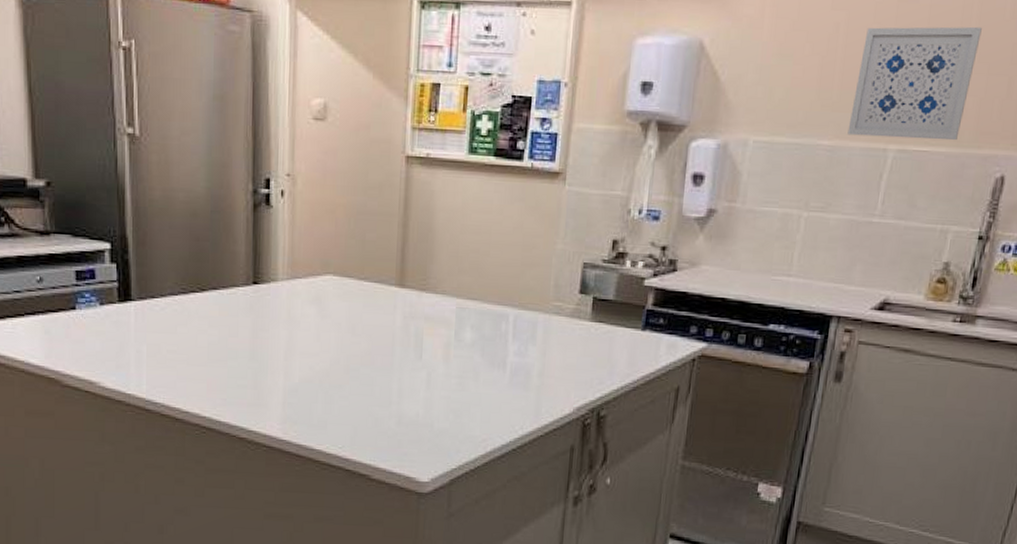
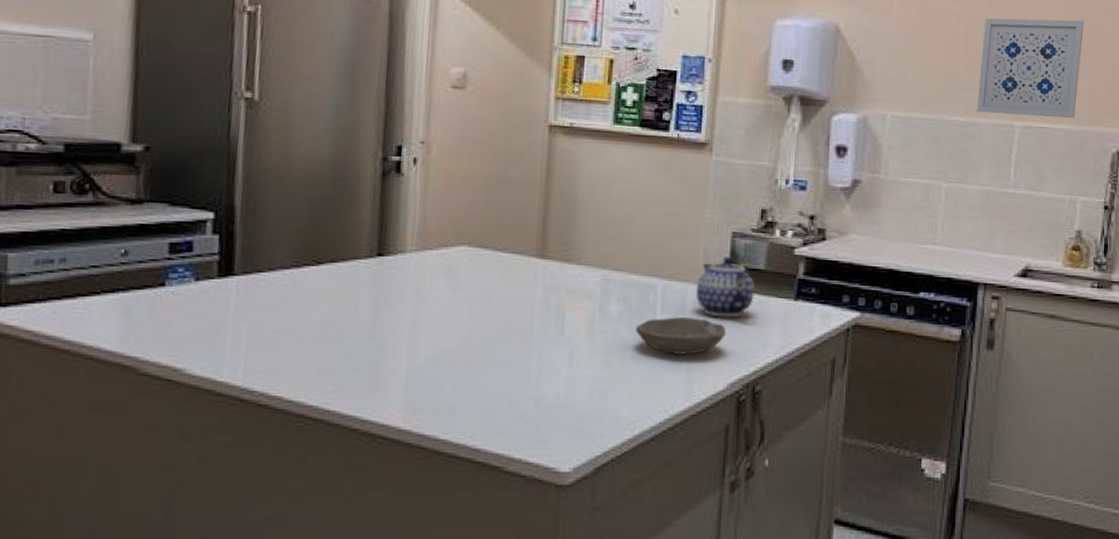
bowl: none [488,344,574,380] -> present [635,317,726,355]
teapot: none [545,287,604,346] -> present [695,257,756,318]

